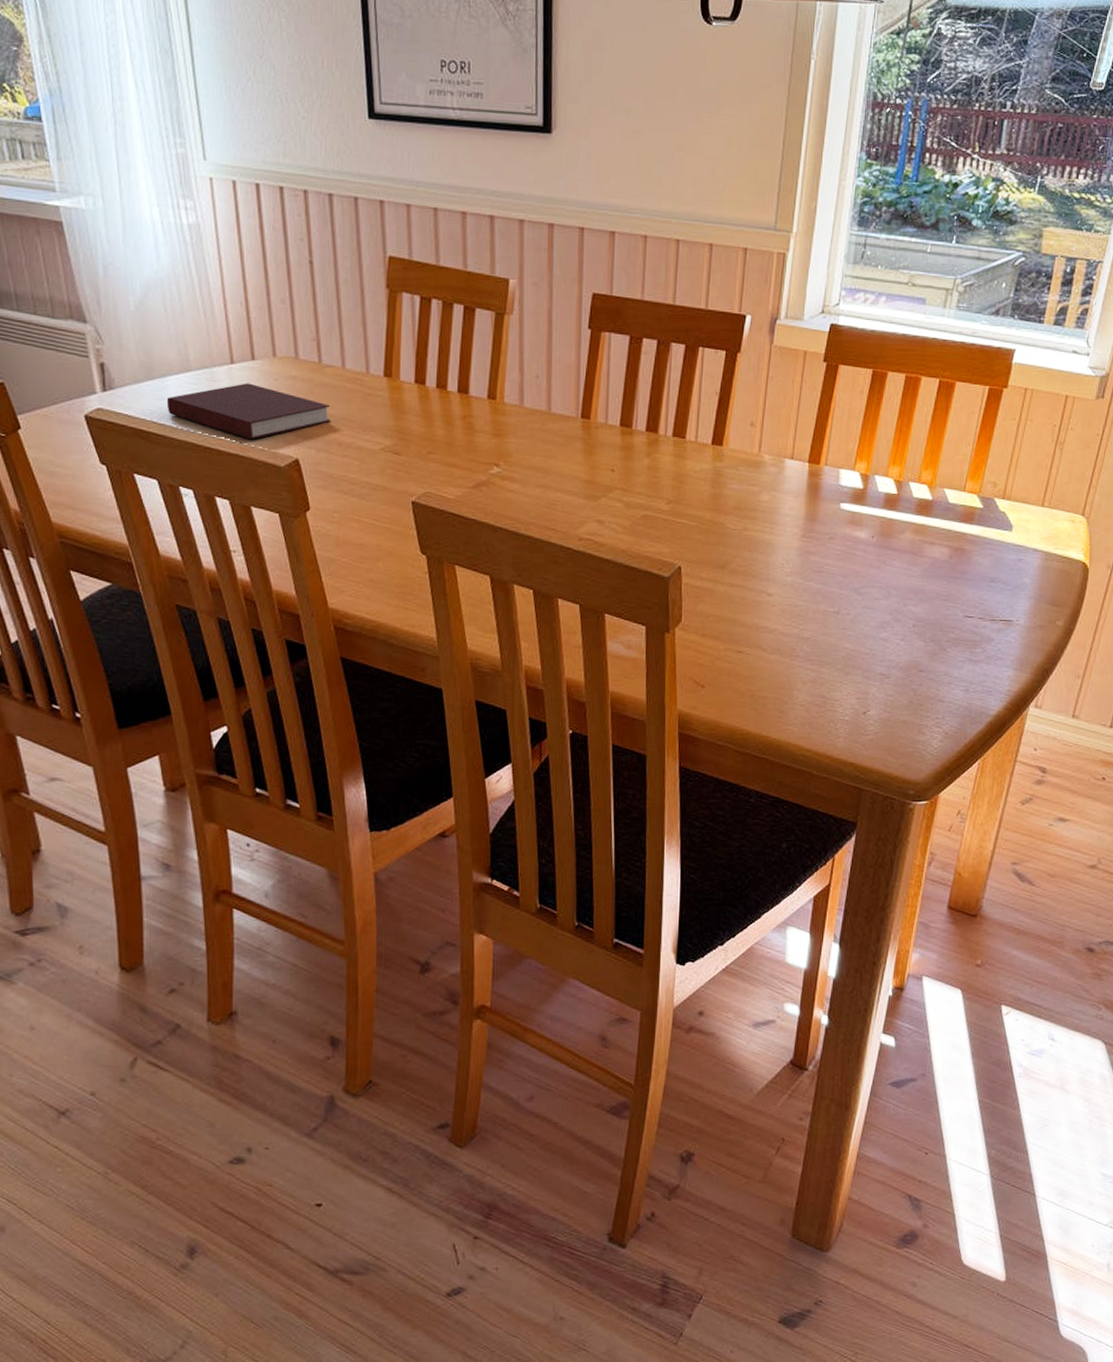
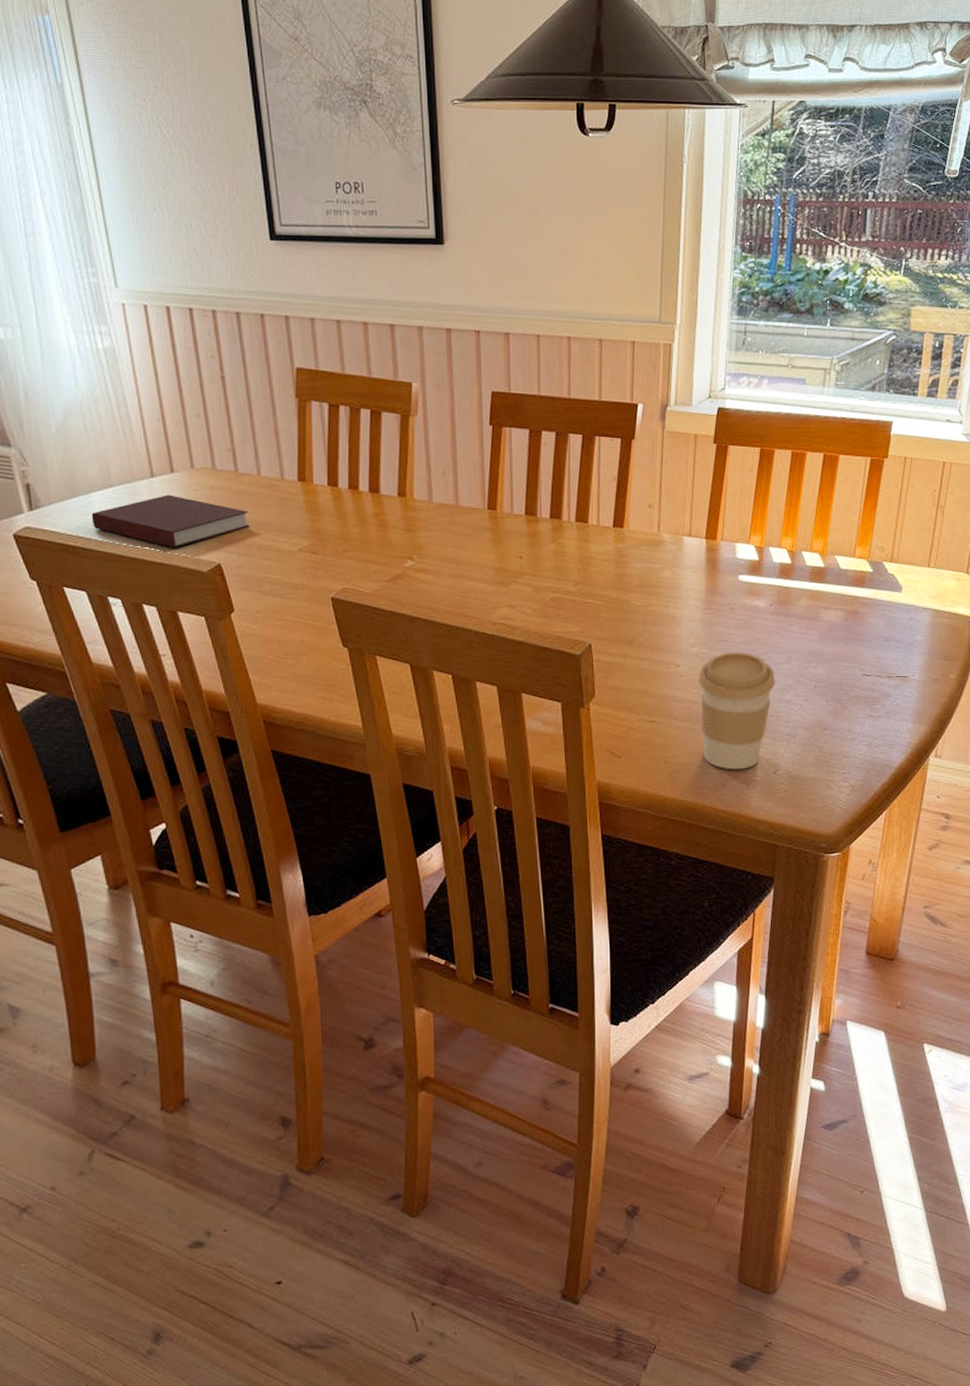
coffee cup: none [791,583,873,708] -> present [698,652,776,770]

